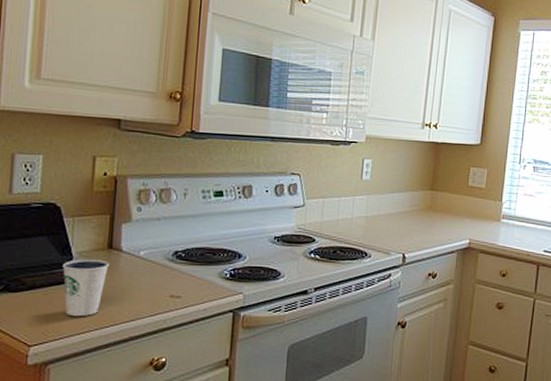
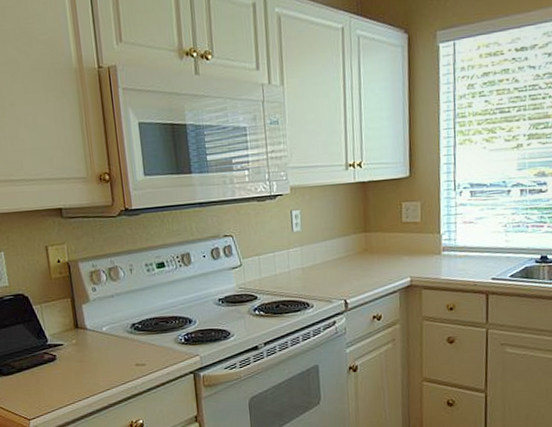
dixie cup: present [62,258,109,317] -> none [40,339,79,391]

